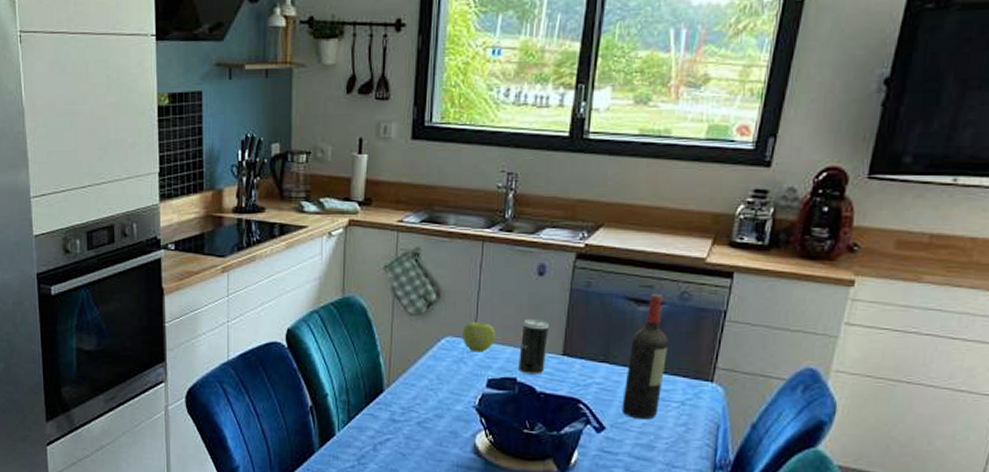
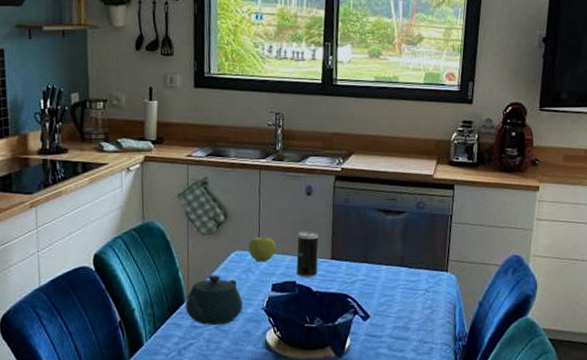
teapot: none [385,363,452,421] -> present [186,275,243,326]
wine bottle: present [621,293,668,420] -> none [381,204,412,307]

